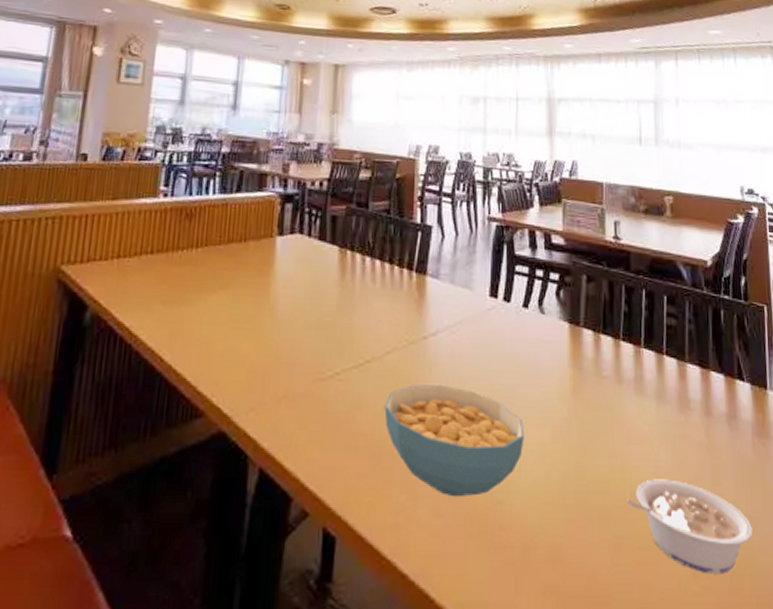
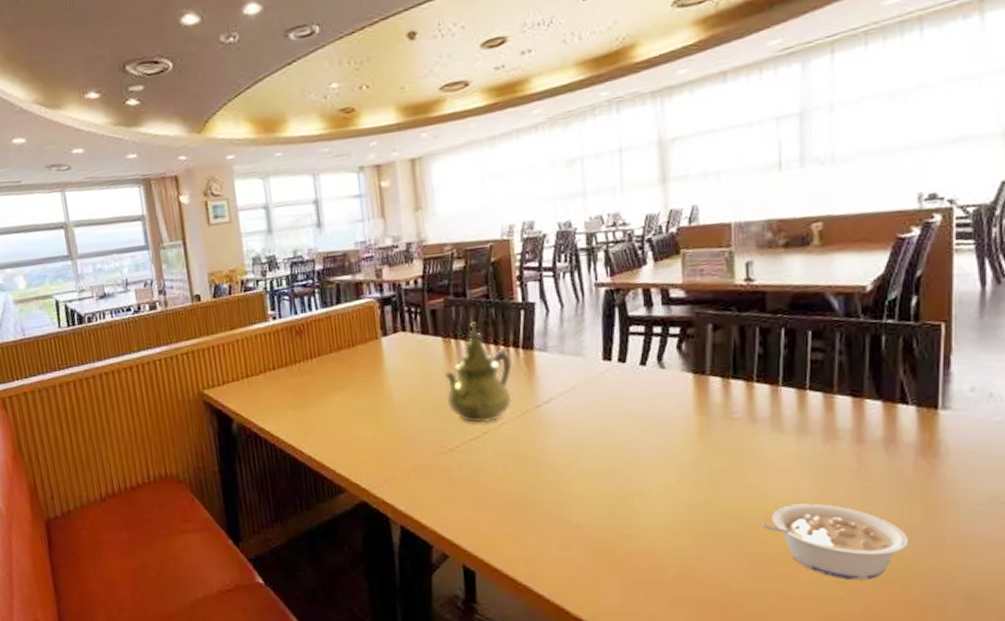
teapot: none [334,236,403,350] -> present [443,322,512,424]
cereal bowl: present [384,384,525,497] -> none [505,445,649,535]

